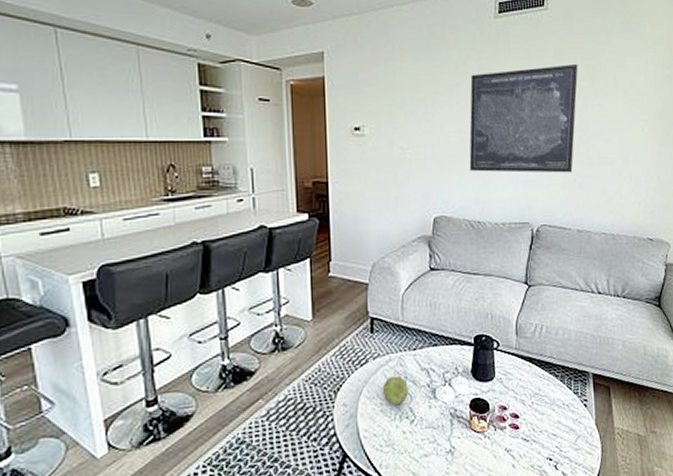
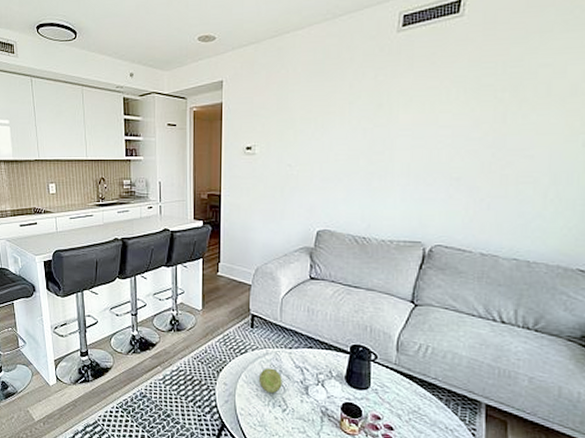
wall art: present [469,63,578,173] -> none [357,72,498,192]

